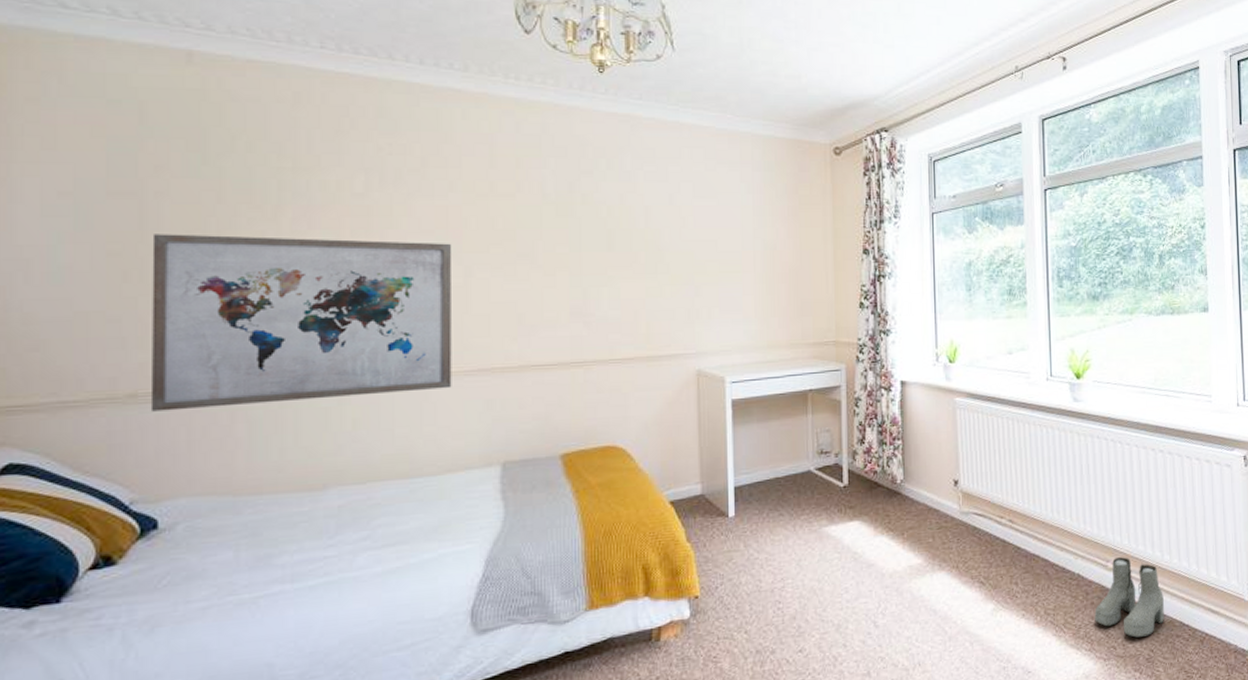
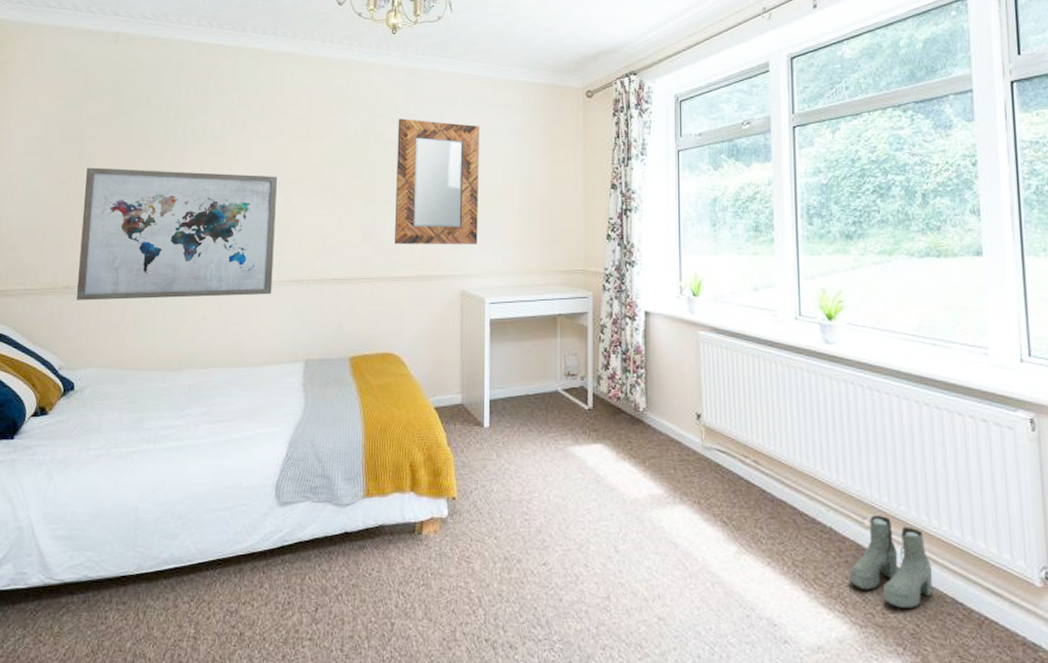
home mirror: none [611,175,715,322] -> present [395,119,479,245]

